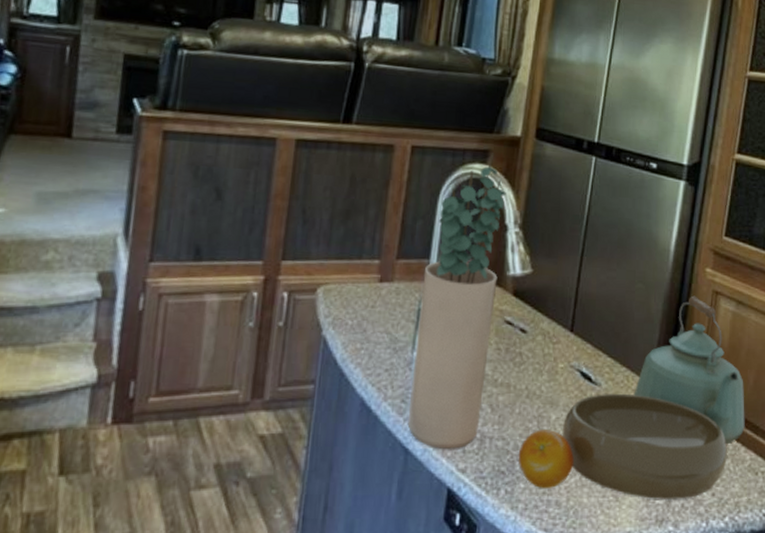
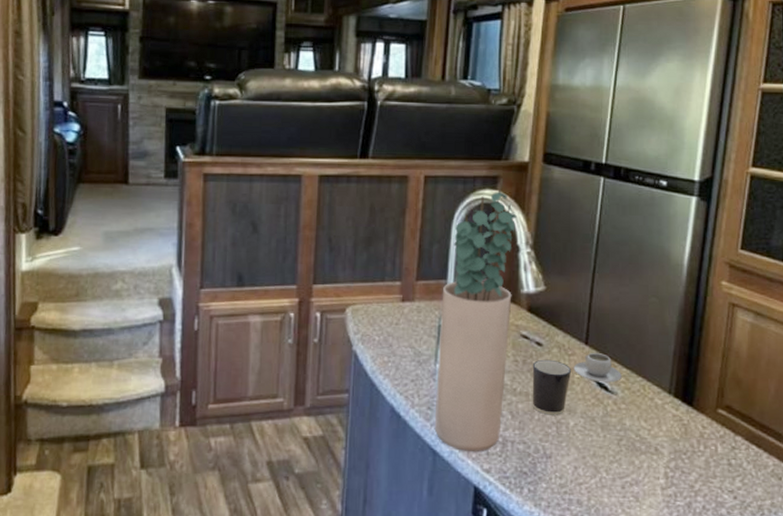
mug: none [513,347,556,409] -> present [532,359,572,415]
fruit: present [518,429,574,488] -> none [539,435,593,488]
teacup: none [557,341,606,373] -> present [573,353,622,383]
bowl: present [562,394,727,499] -> none [580,402,749,501]
kettle: present [633,295,745,445] -> none [650,308,767,451]

